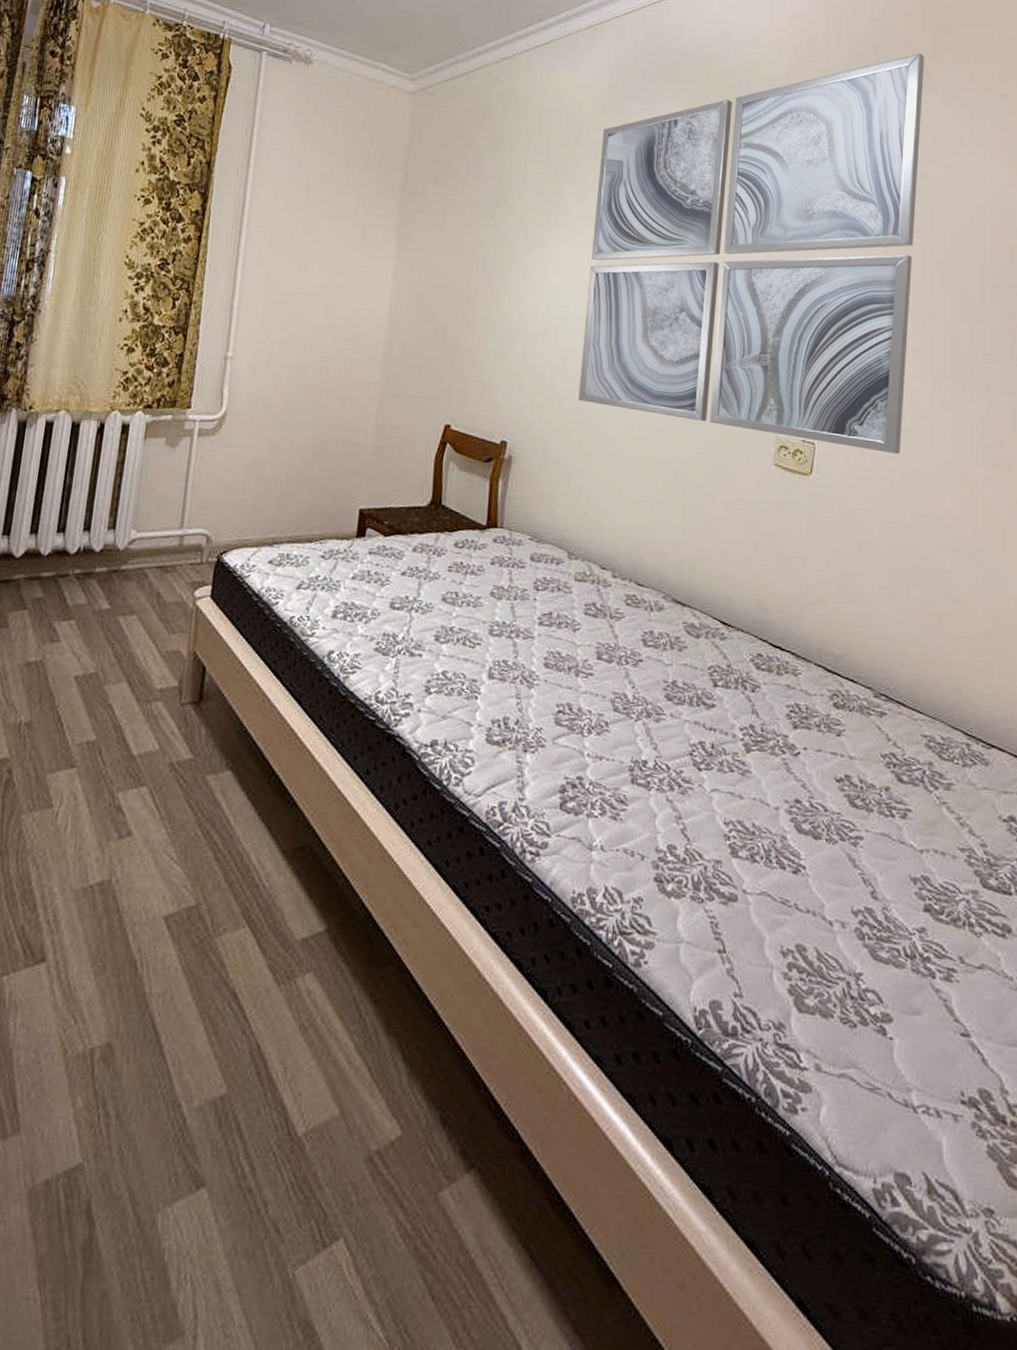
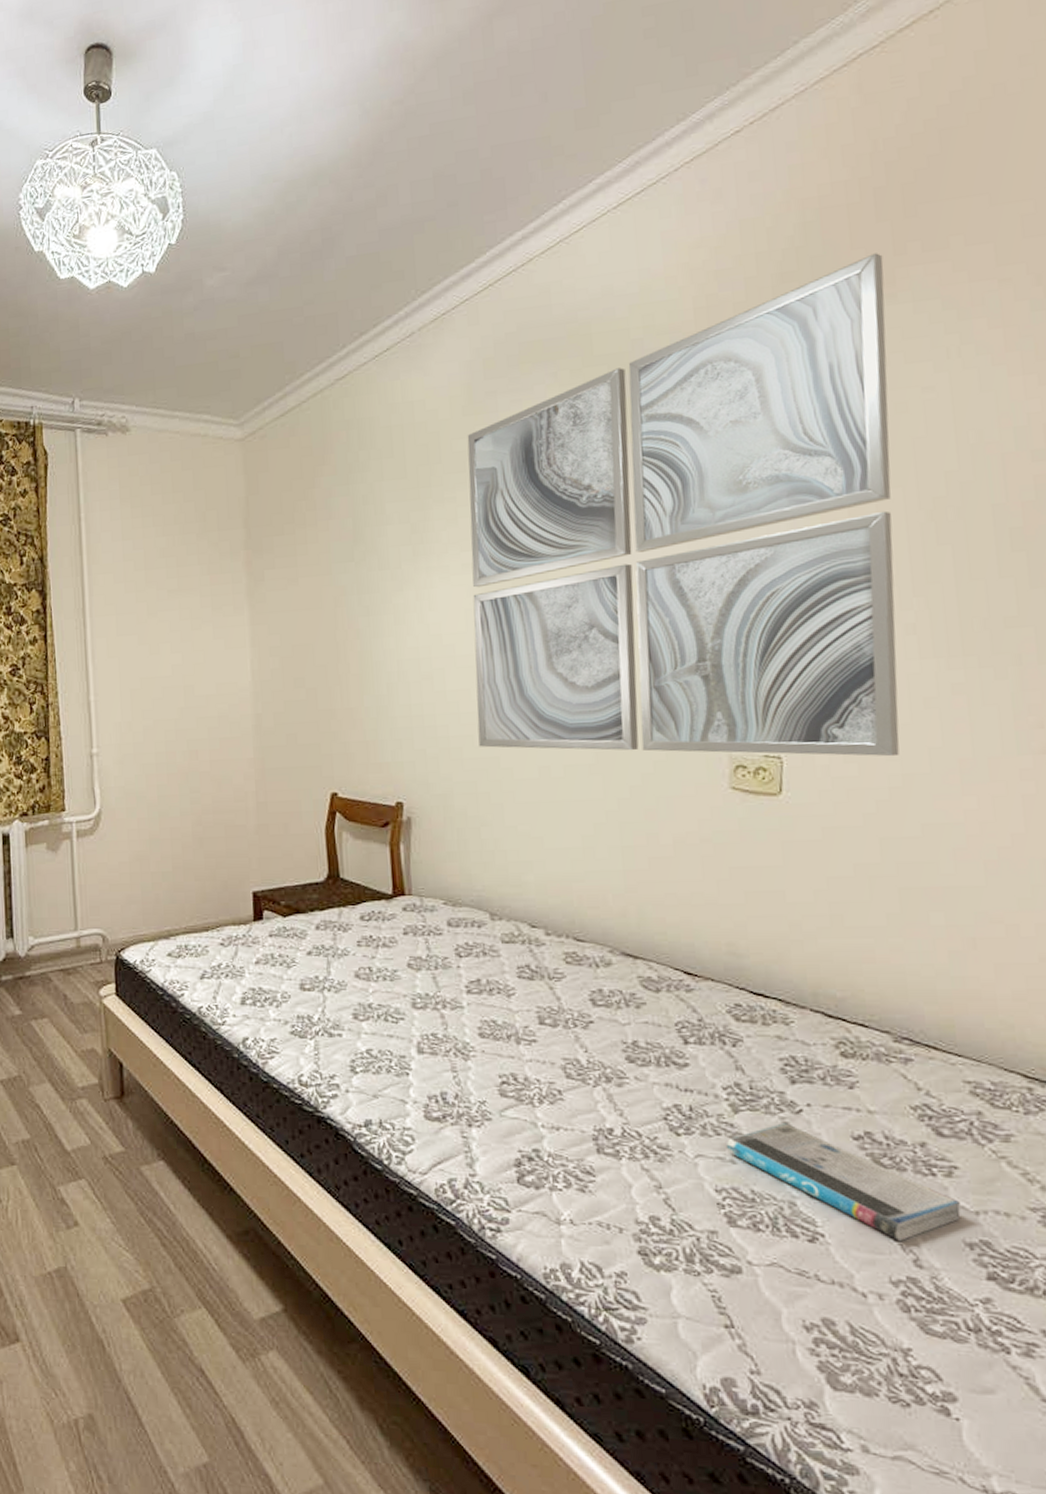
book: none [738,764,910,875] -> present [727,1123,961,1241]

